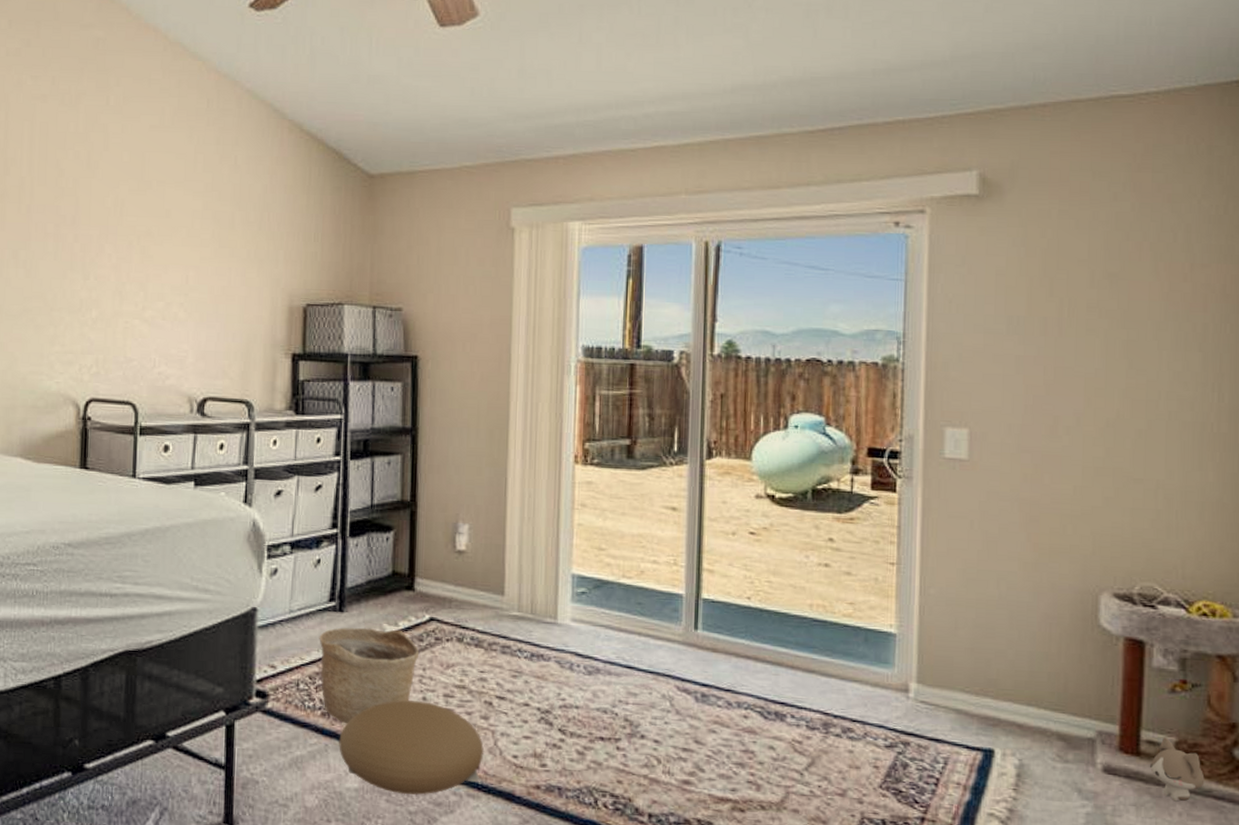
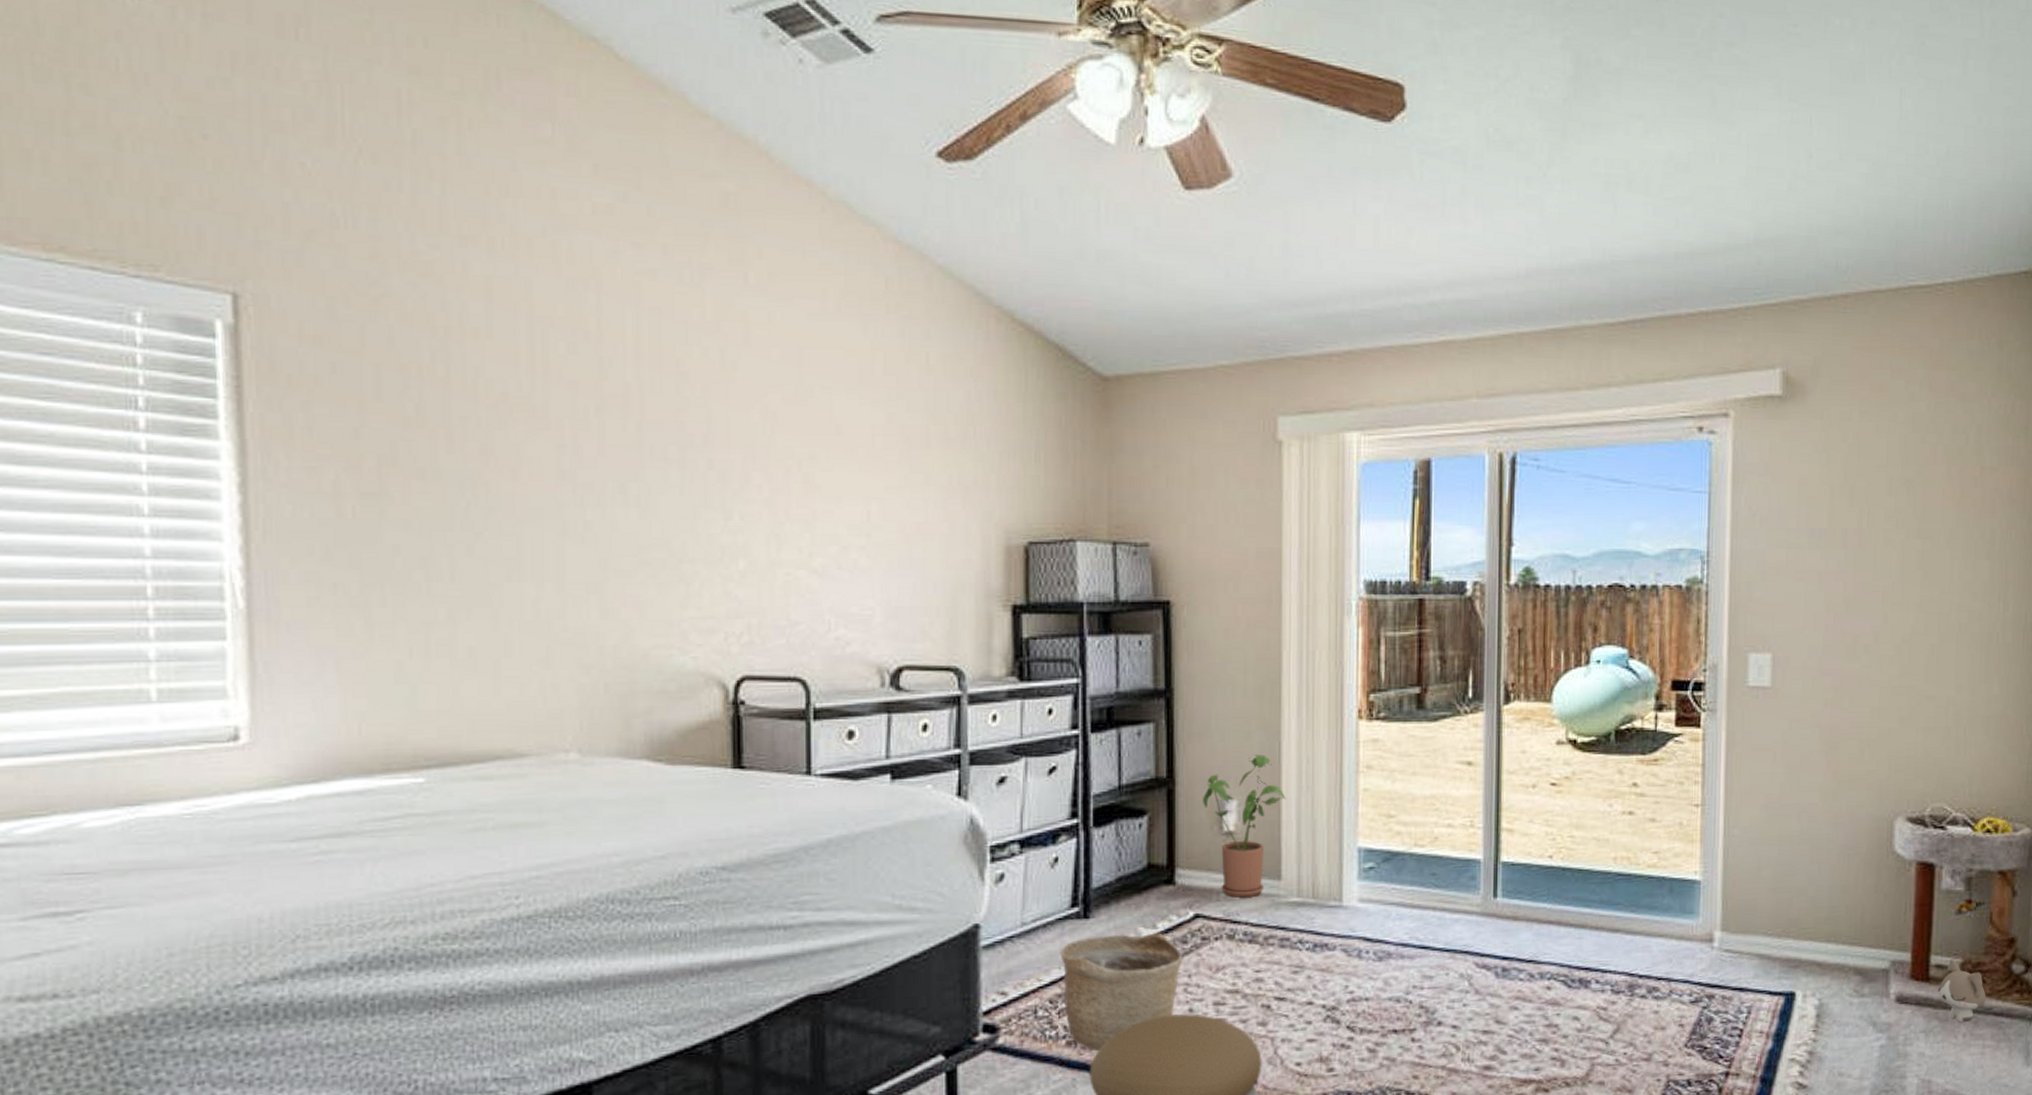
house plant: none [440,487,511,608] -> present [1203,754,1287,898]

